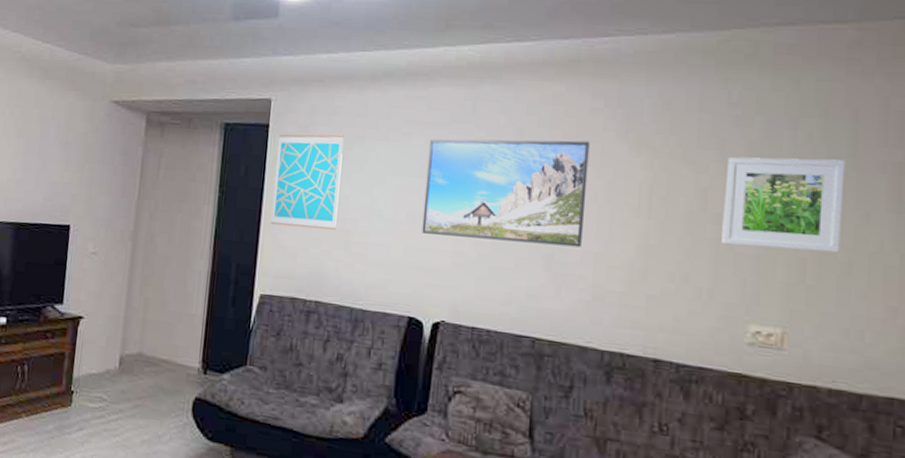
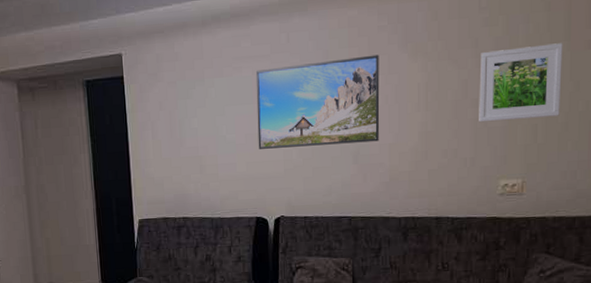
wall art: present [270,134,344,231] -> none [133,77,191,162]

